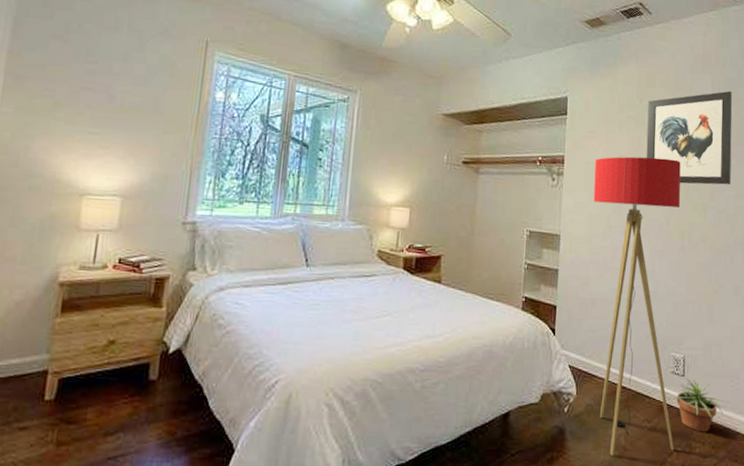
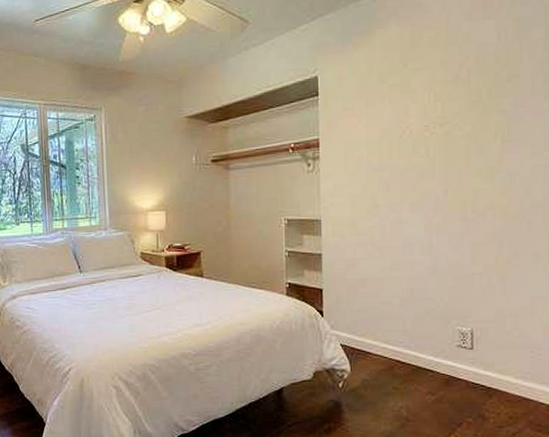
floor lamp: present [593,156,681,457] -> none [355,124,463,427]
wall art: present [646,90,733,185] -> none [414,33,525,150]
potted plant: present [668,378,729,432] -> none [454,351,529,403]

